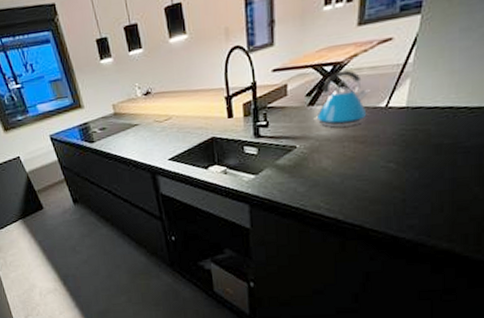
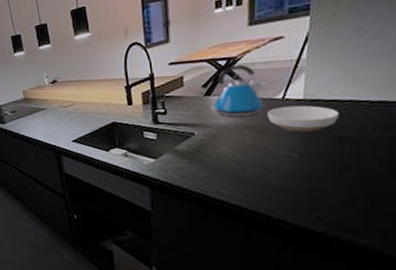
bowl: none [369,113,439,142] -> present [266,105,340,132]

